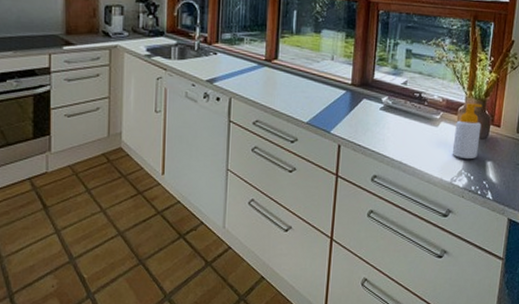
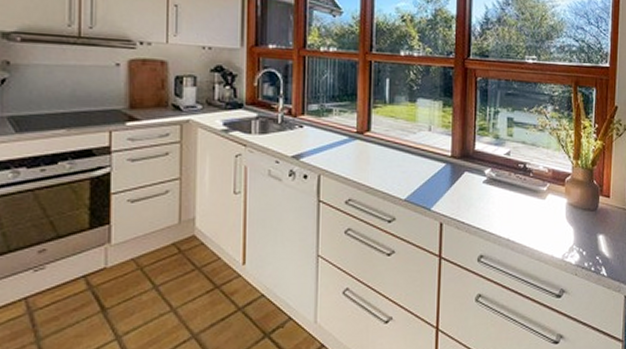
soap bottle: present [452,103,483,160] -> none [561,173,591,234]

